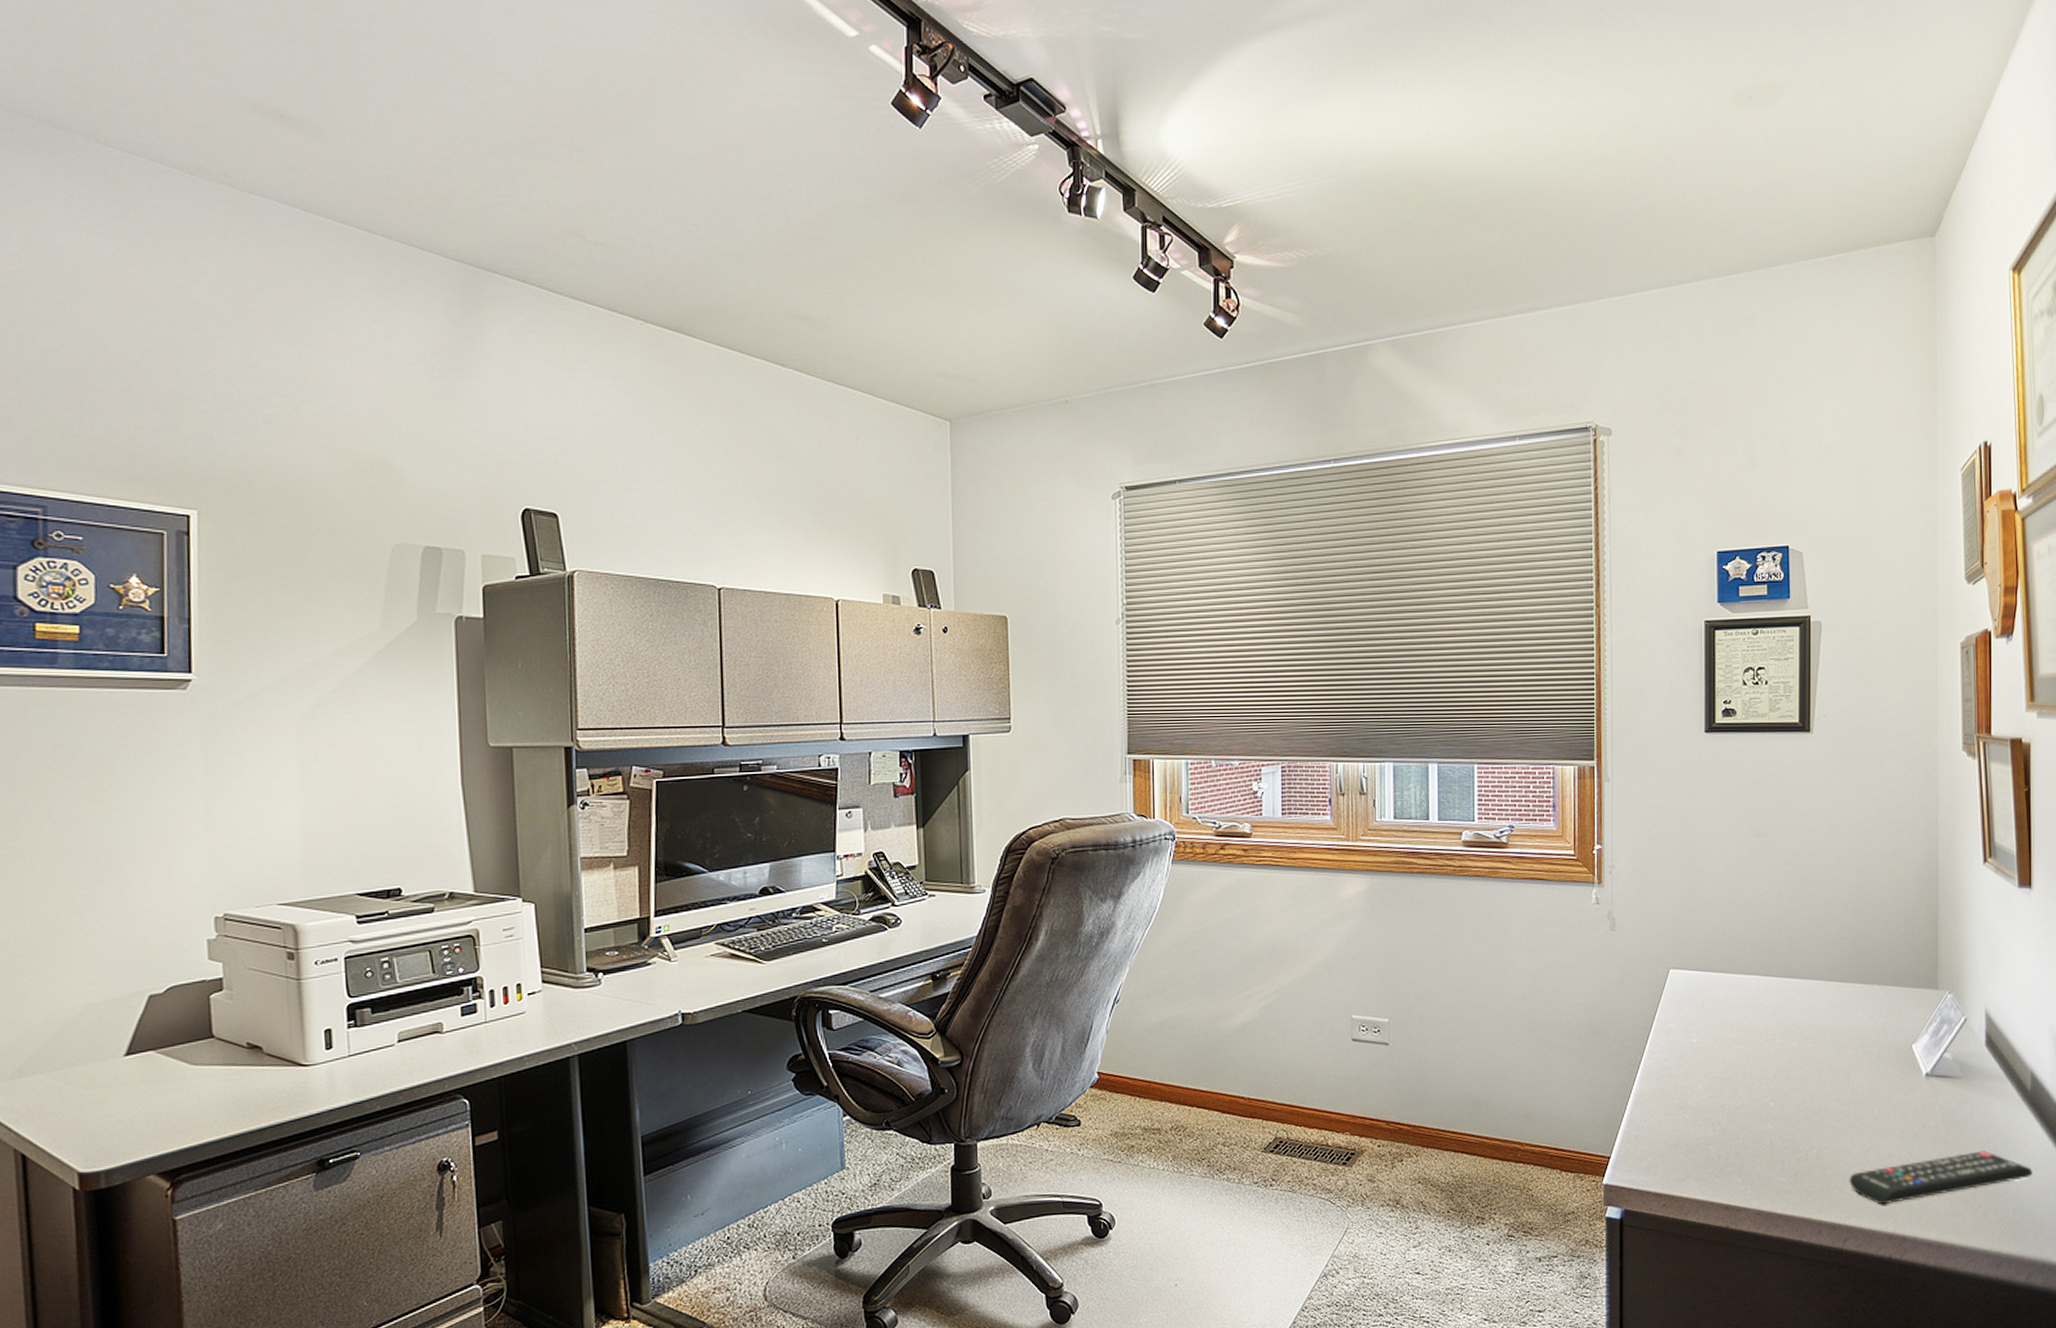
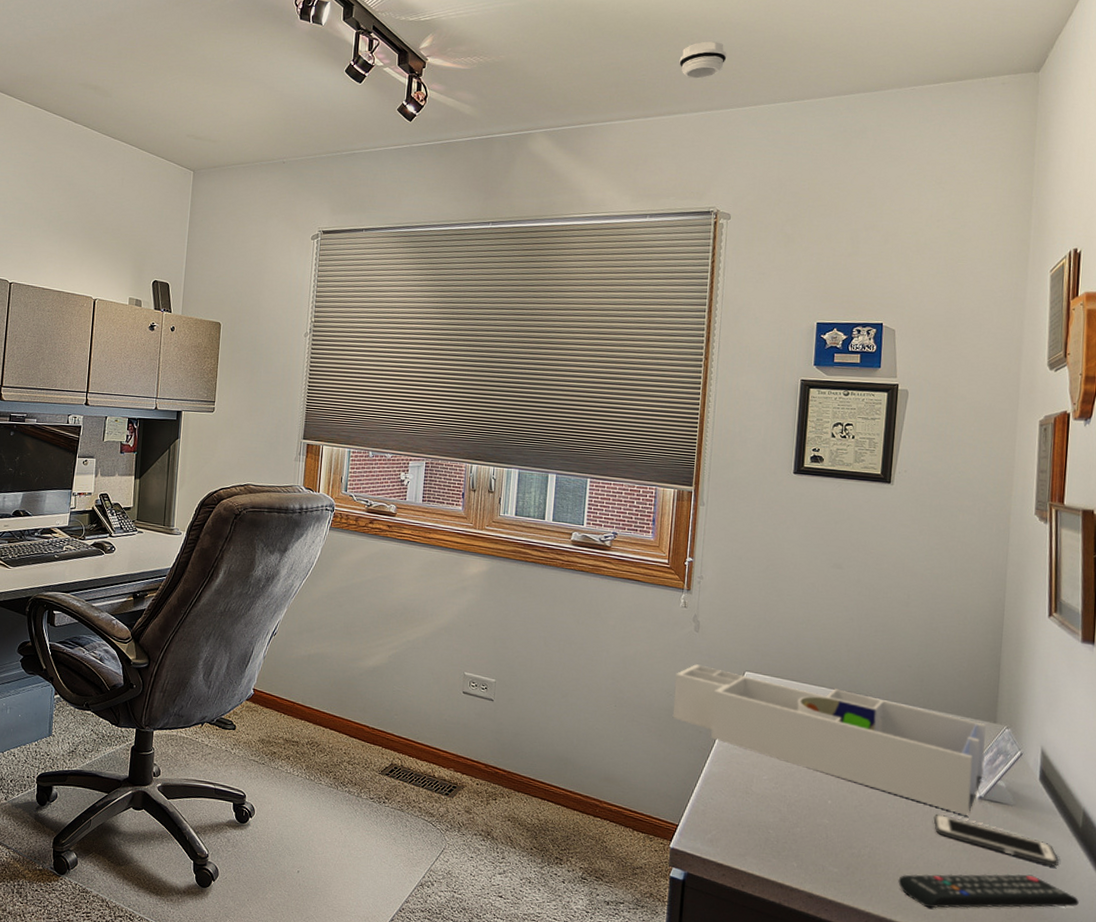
smoke detector: none [1538,217,1592,265] -> present [679,41,727,79]
desk organizer: none [1592,968,1930,1098] -> present [672,664,986,816]
cell phone: none [1881,1099,2010,1138] -> present [933,813,1059,867]

